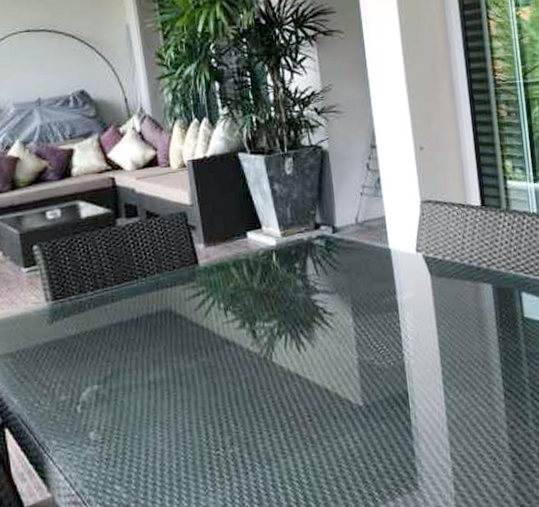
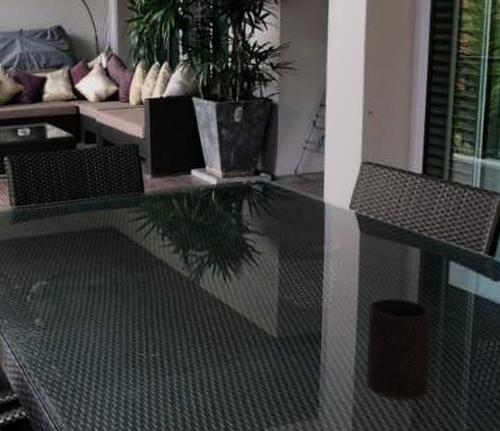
cup: none [451,340,523,452] -> present [366,298,432,400]

